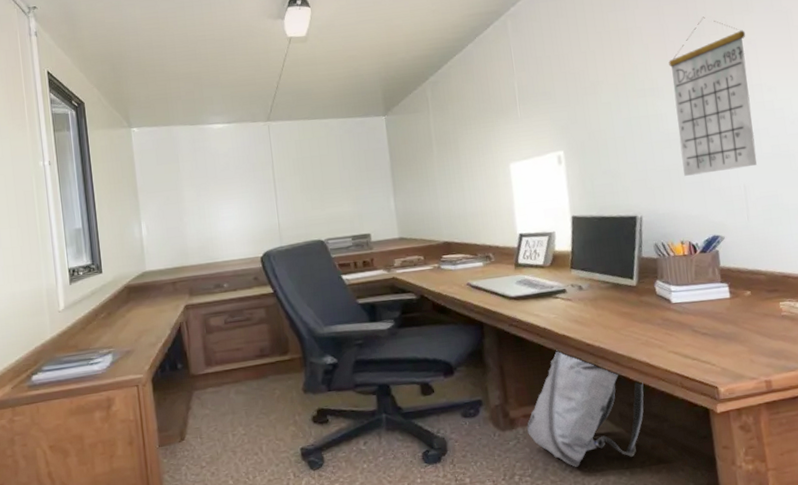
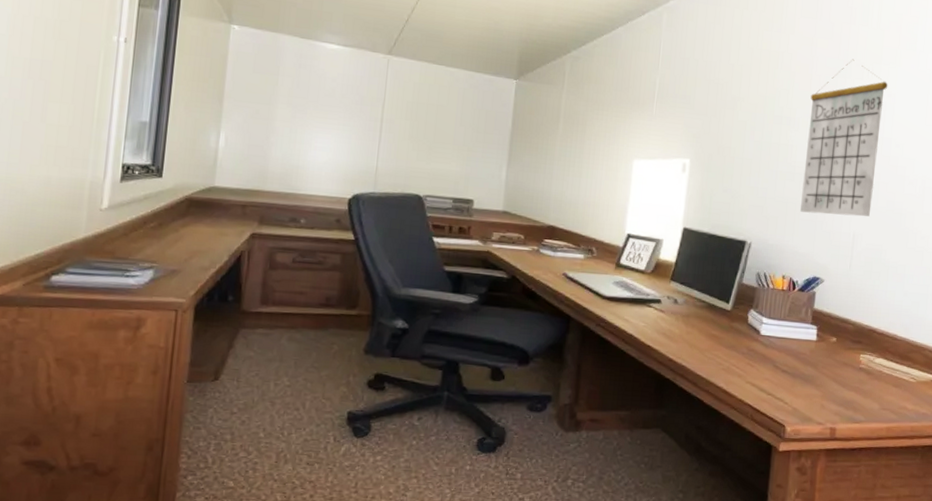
backpack: present [527,350,644,467] -> none [591,359,716,481]

